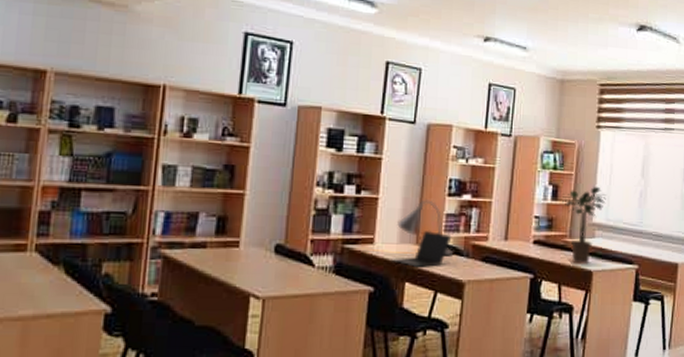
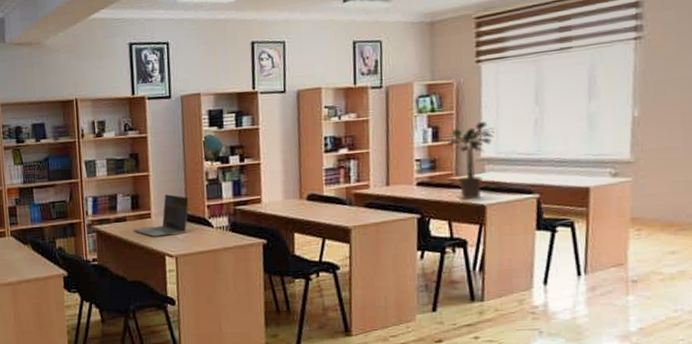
laptop: none [212,220,290,272] -> present [133,194,189,237]
globe: none [311,155,339,187] -> present [201,134,223,161]
laptop: present [391,230,452,267] -> none [279,185,333,219]
table lamp: present [397,199,454,256] -> none [280,158,337,207]

